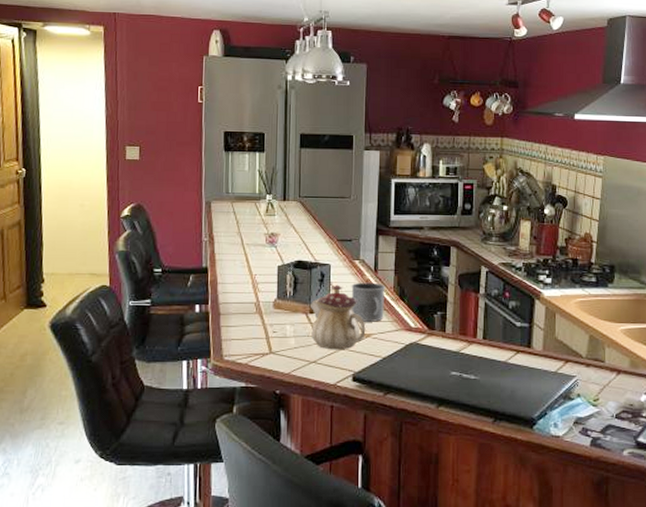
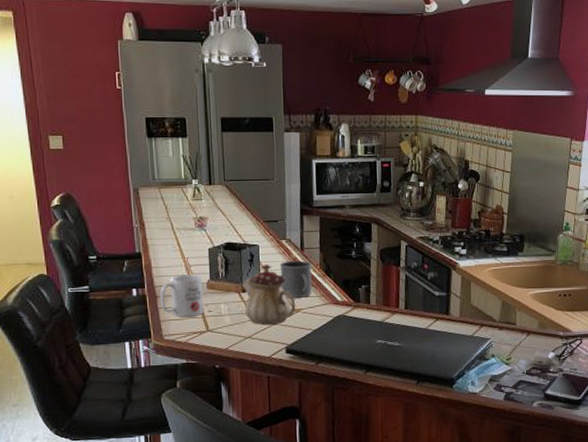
mug: none [223,292,269,336] -> present [159,274,204,317]

